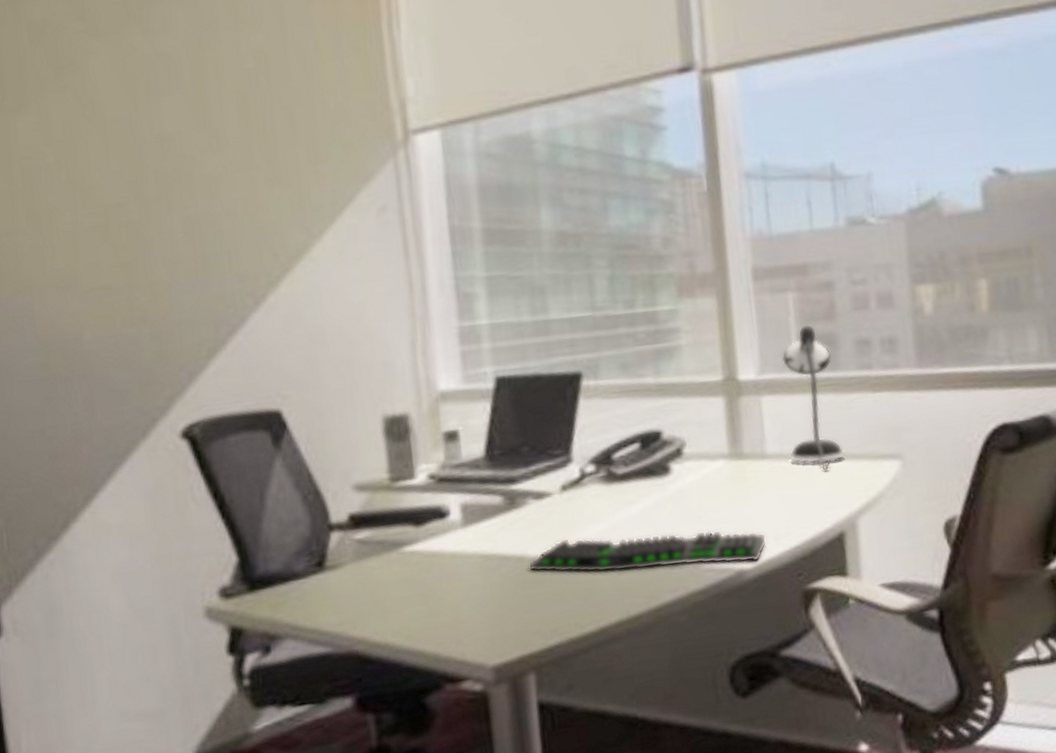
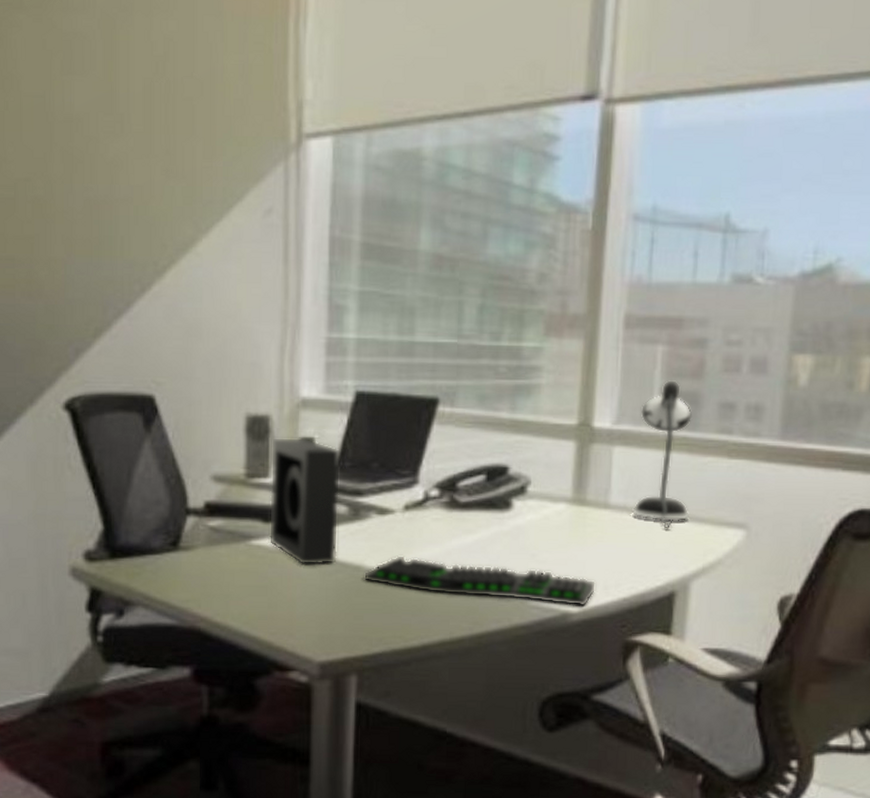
speaker: none [412,431,498,565] -> present [268,437,341,566]

